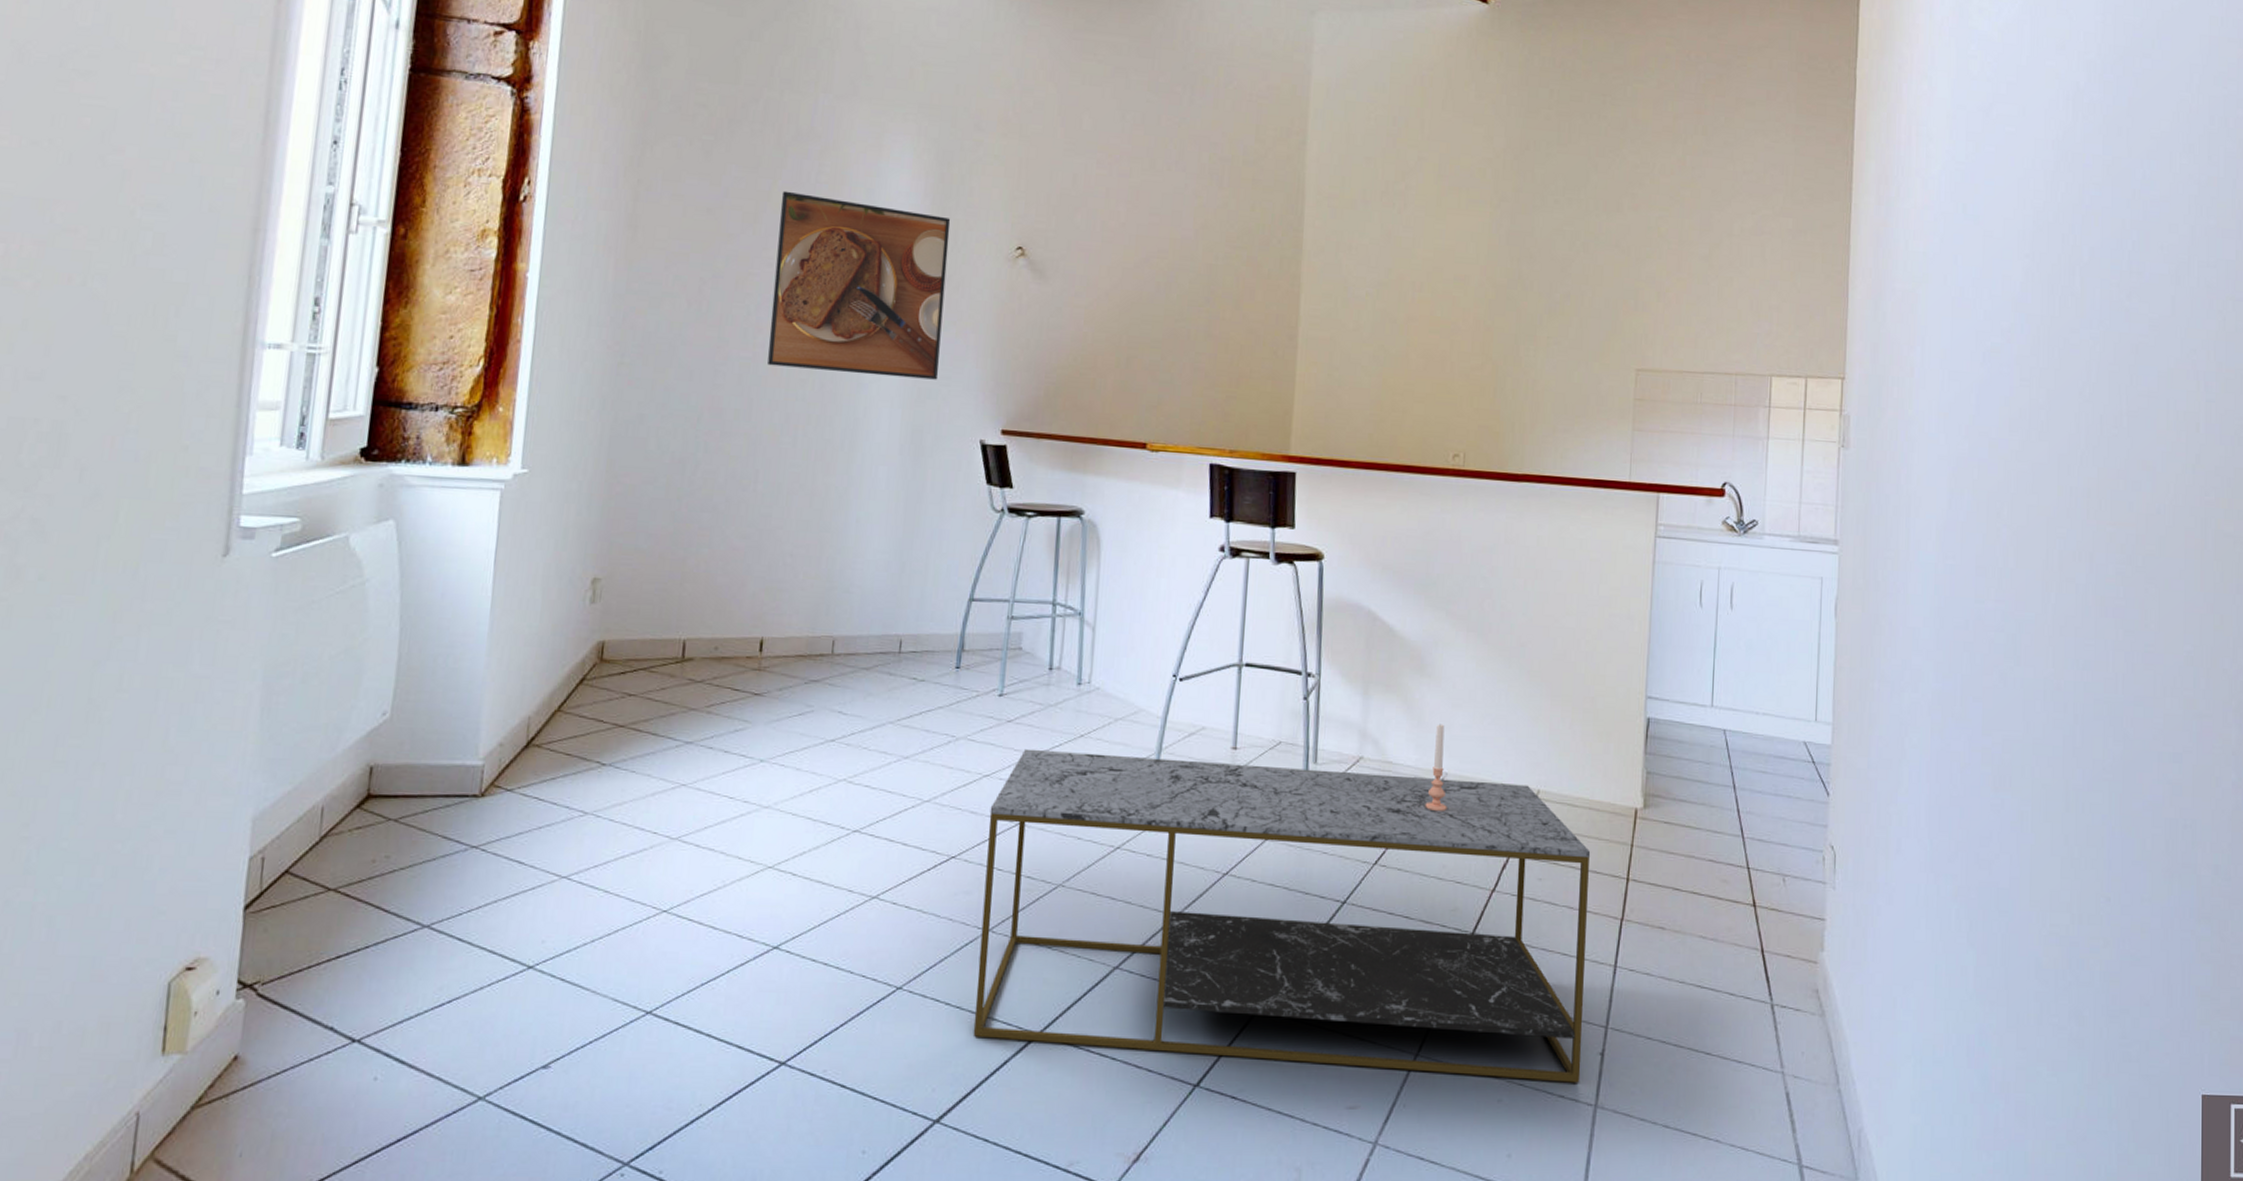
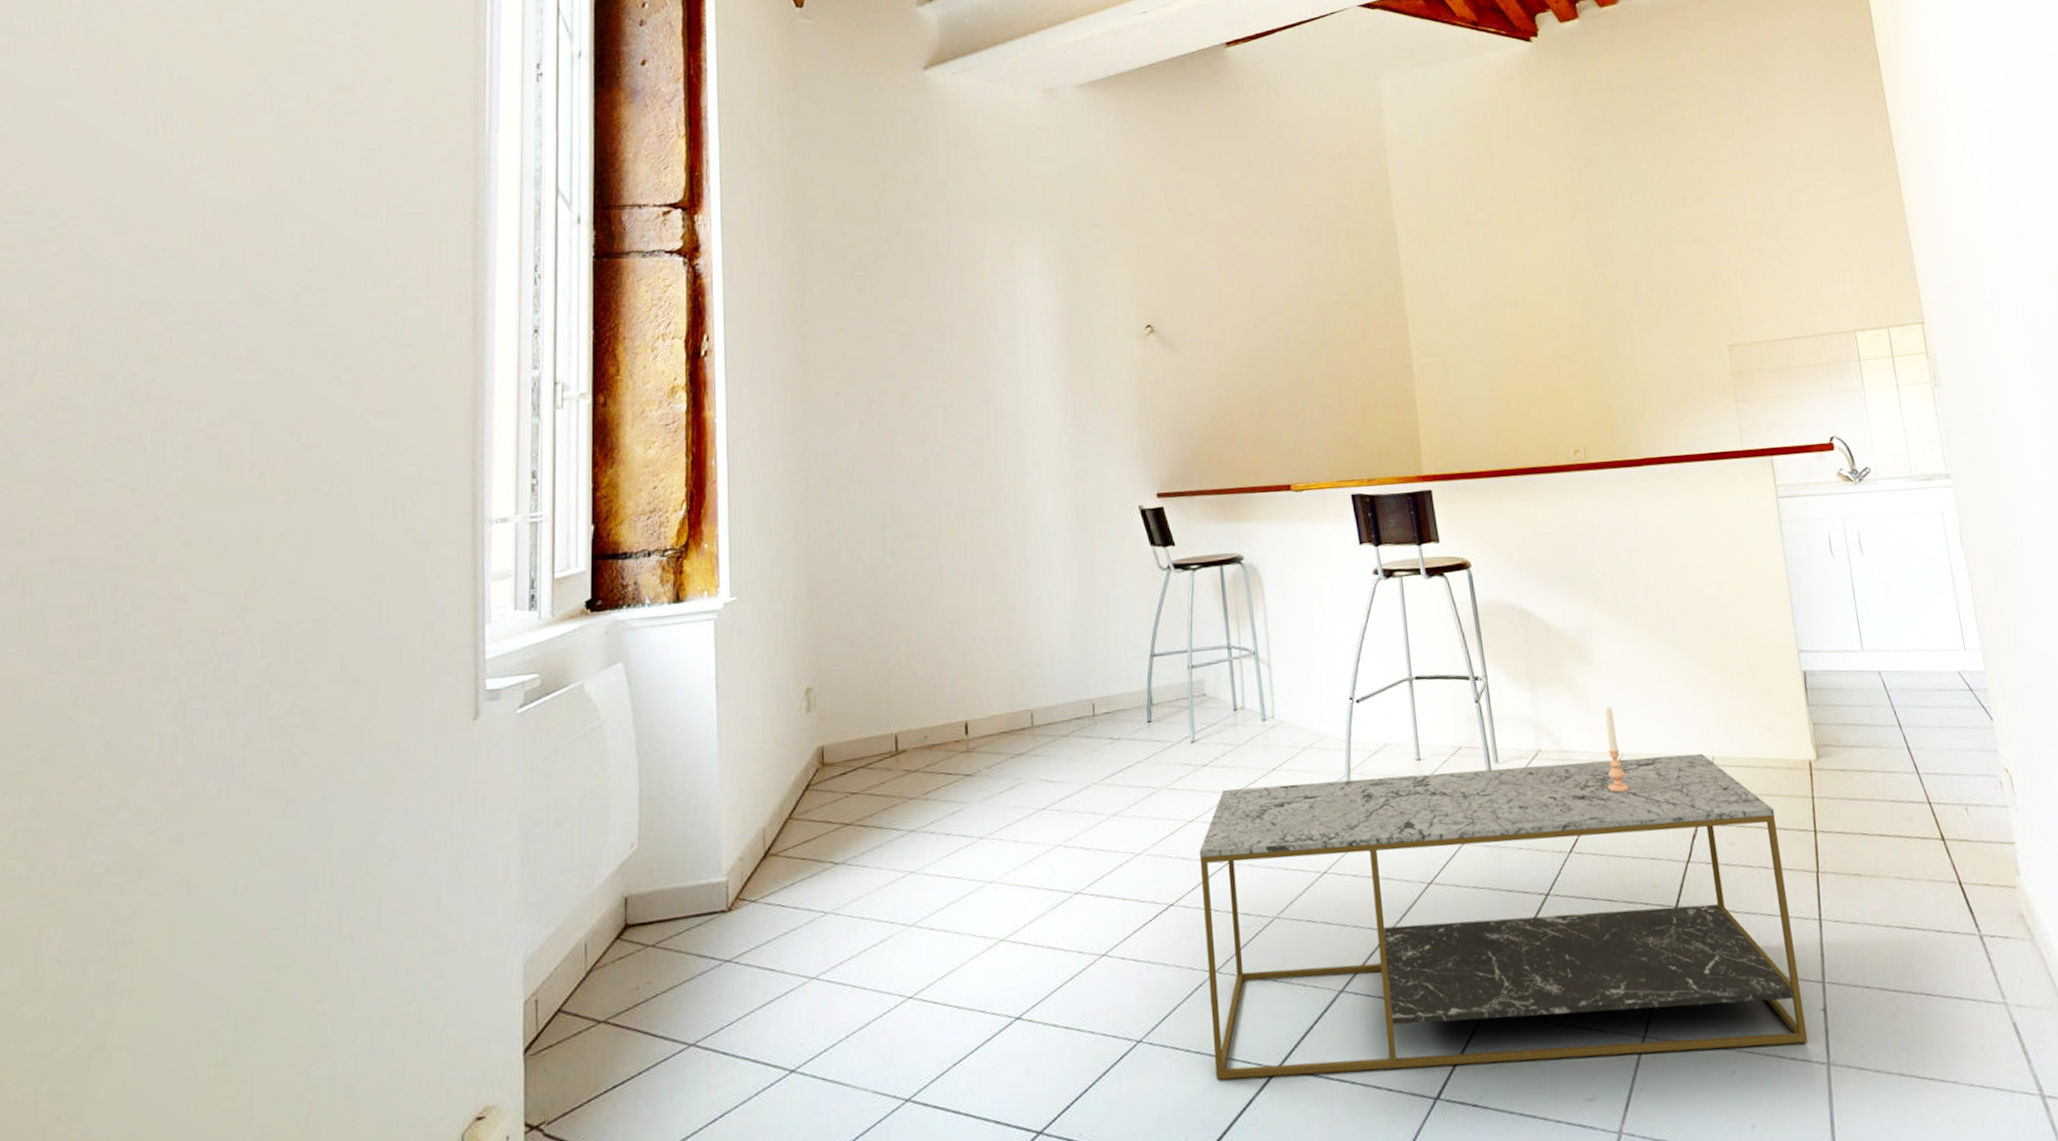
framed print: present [767,190,951,380] -> none [930,309,1093,468]

